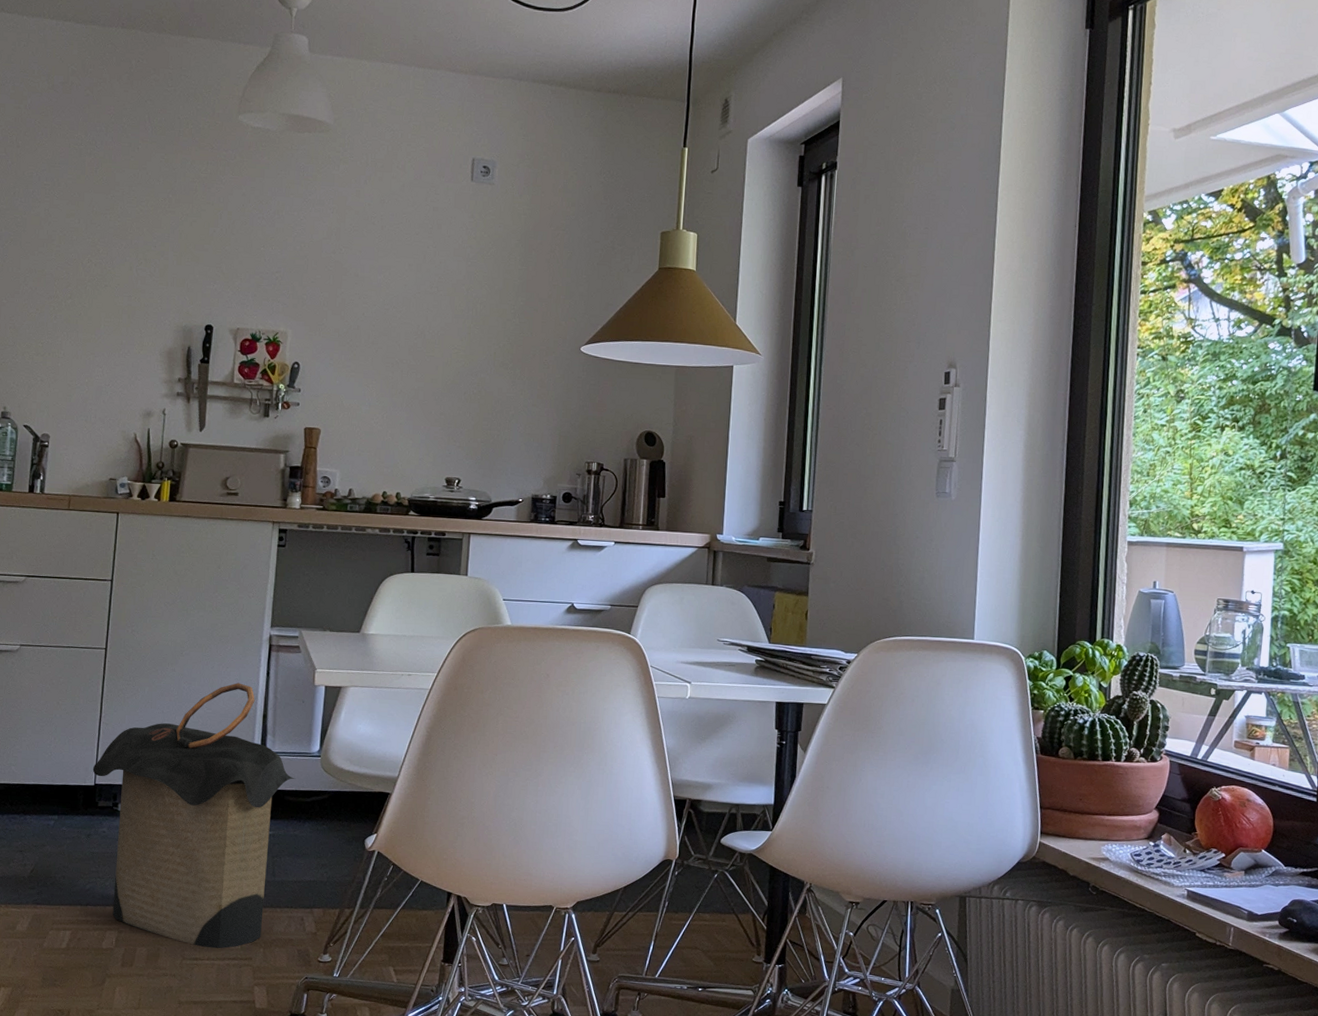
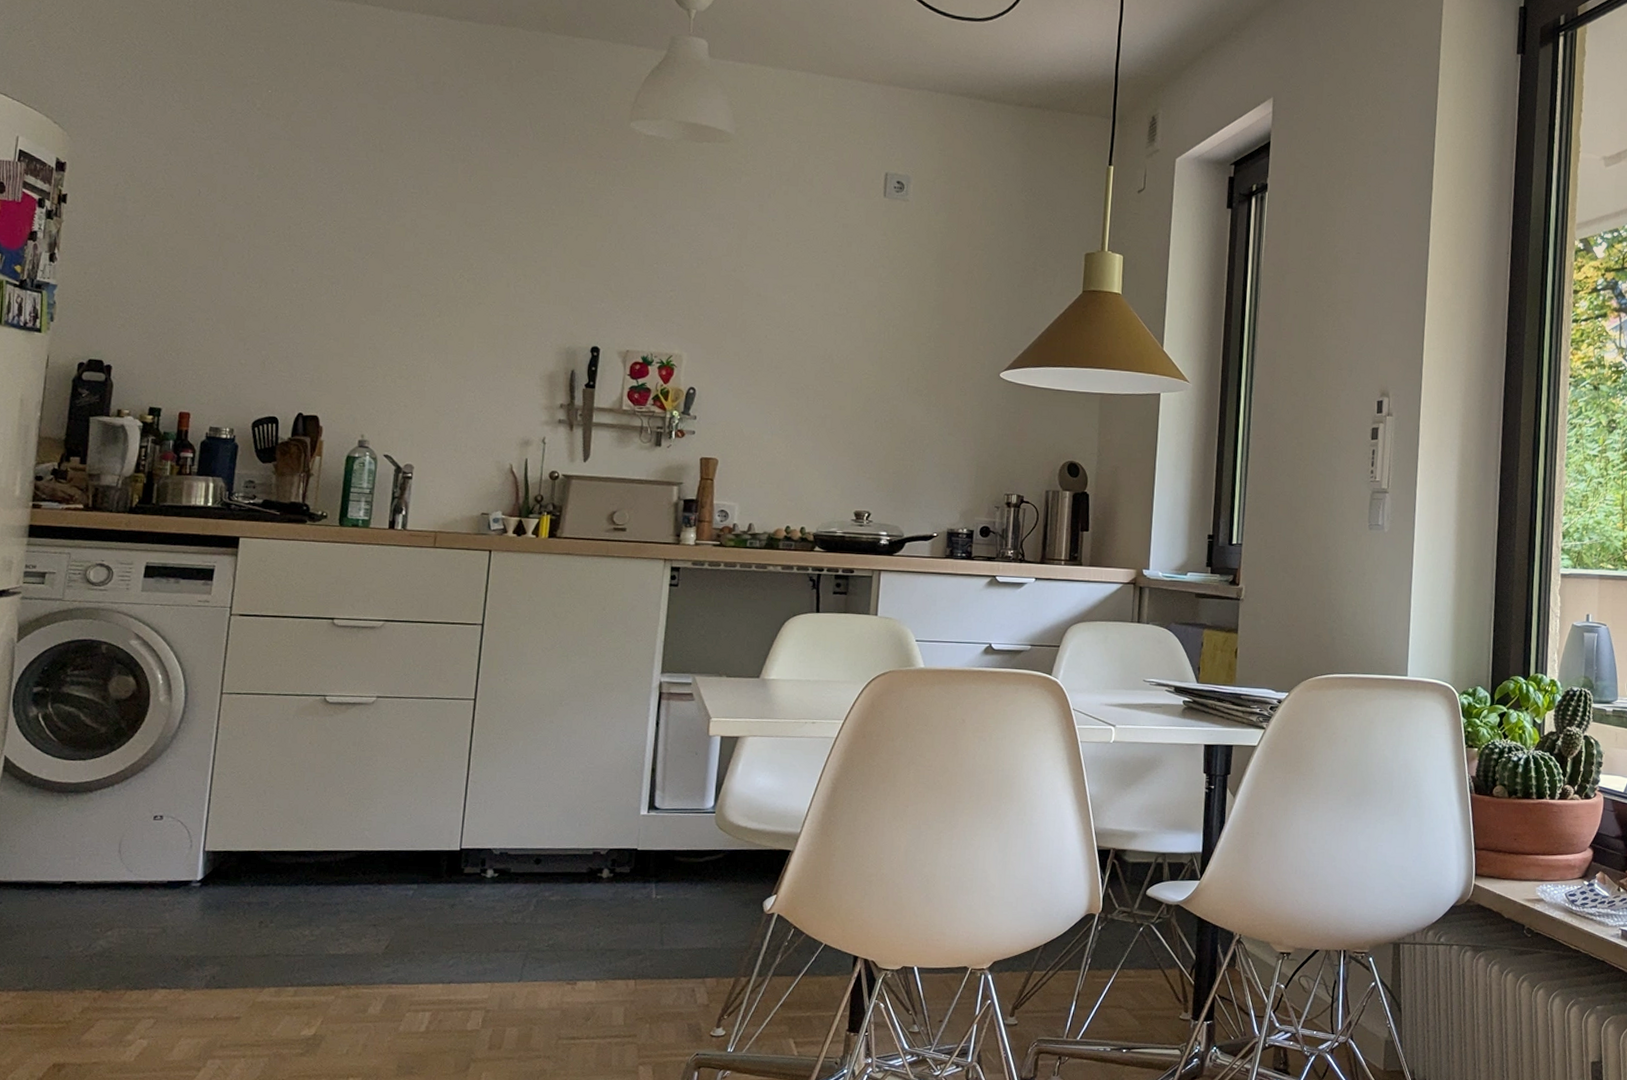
laundry hamper: present [92,683,296,949] -> none [458,734,688,1026]

